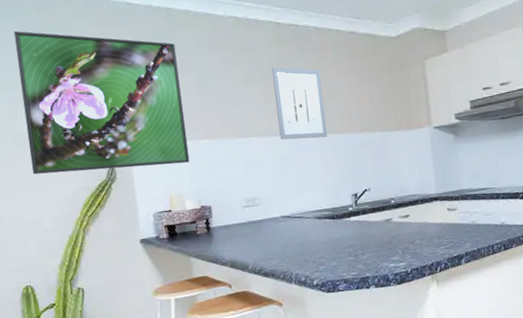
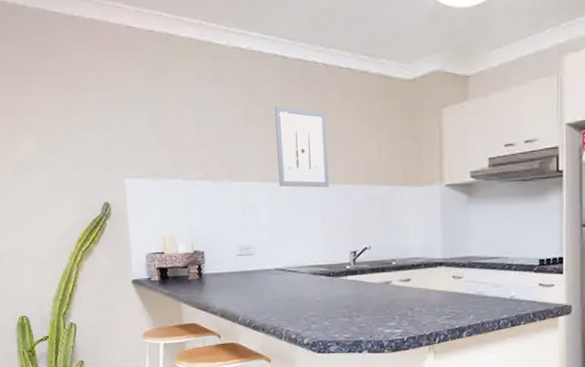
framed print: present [13,30,190,175] -> none [14,51,185,205]

